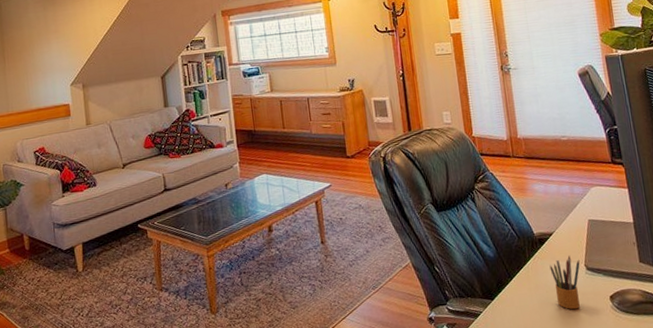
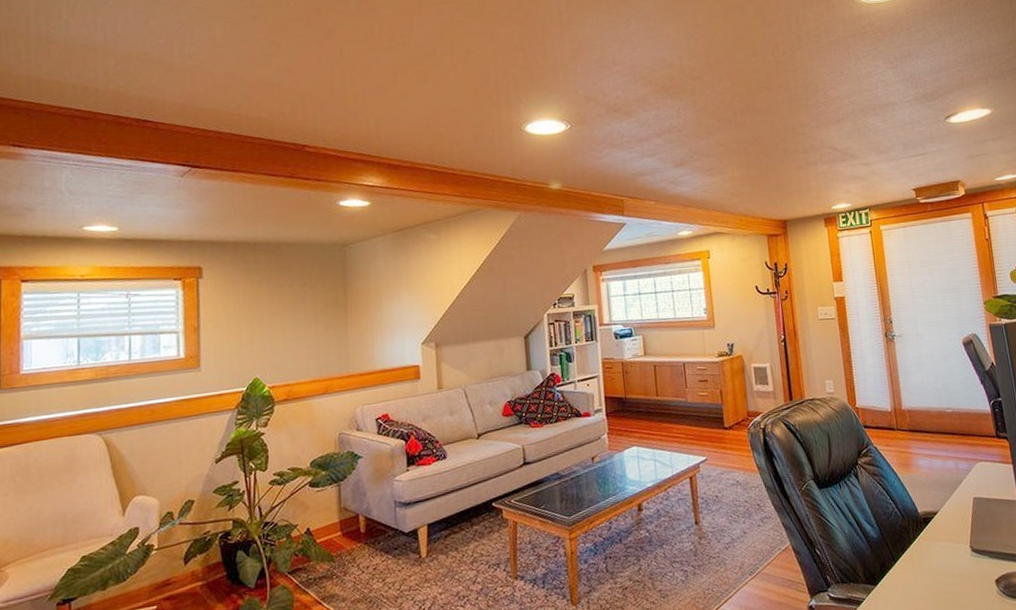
pencil box: present [549,255,580,310] -> none [934,536,965,595]

